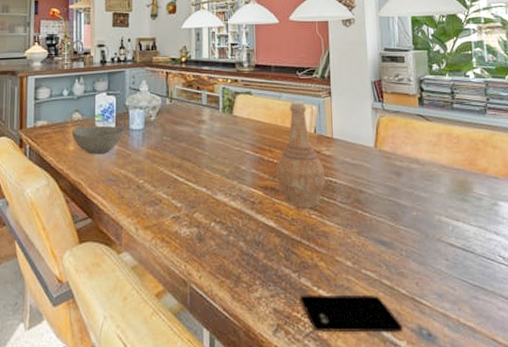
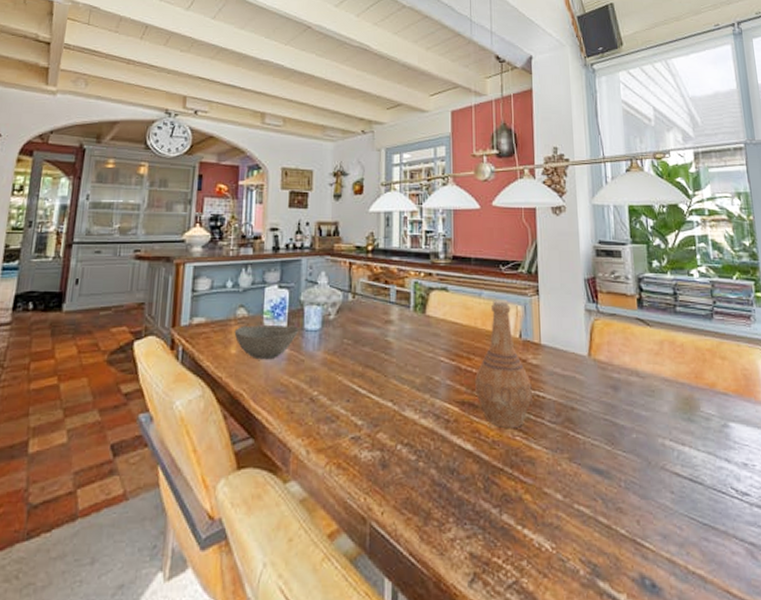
smartphone: present [299,294,404,333] -> none [501,535,624,584]

